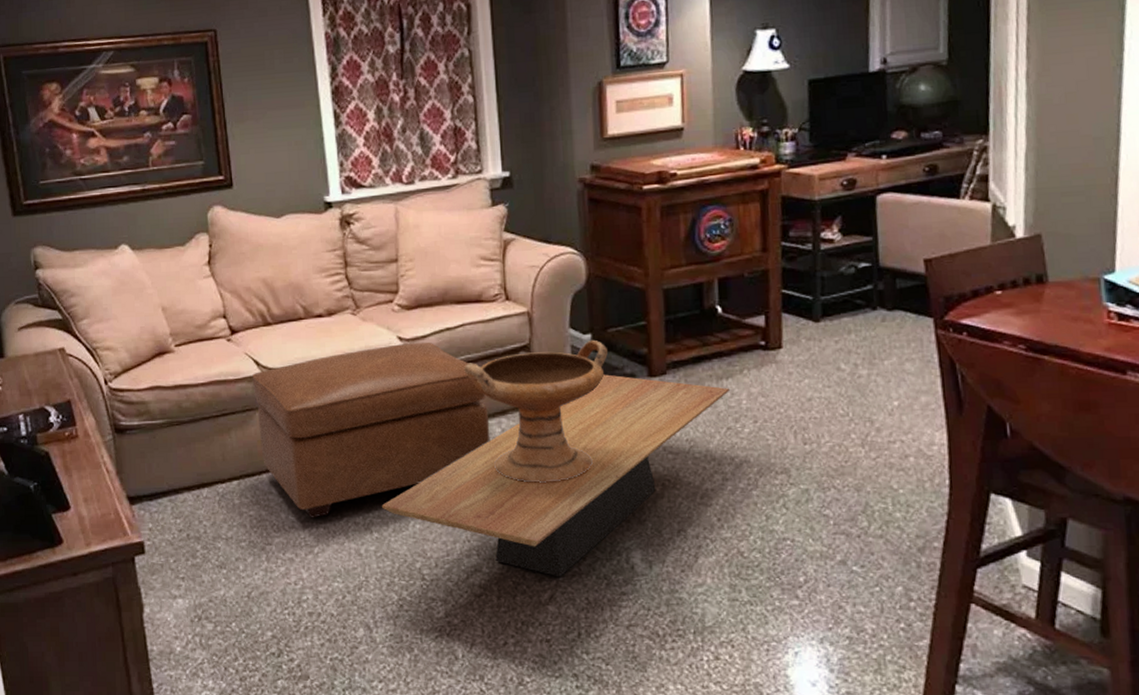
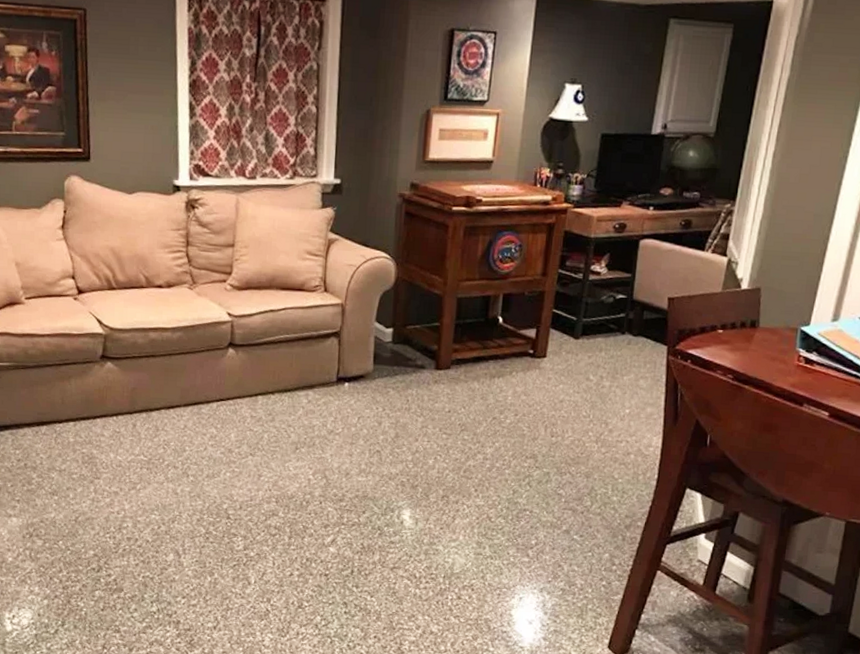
ottoman: present [252,342,491,518] -> none [94,319,299,460]
coffee table: present [382,374,729,577] -> none [199,363,499,526]
decorative bowl: present [464,339,608,483] -> none [281,333,405,449]

